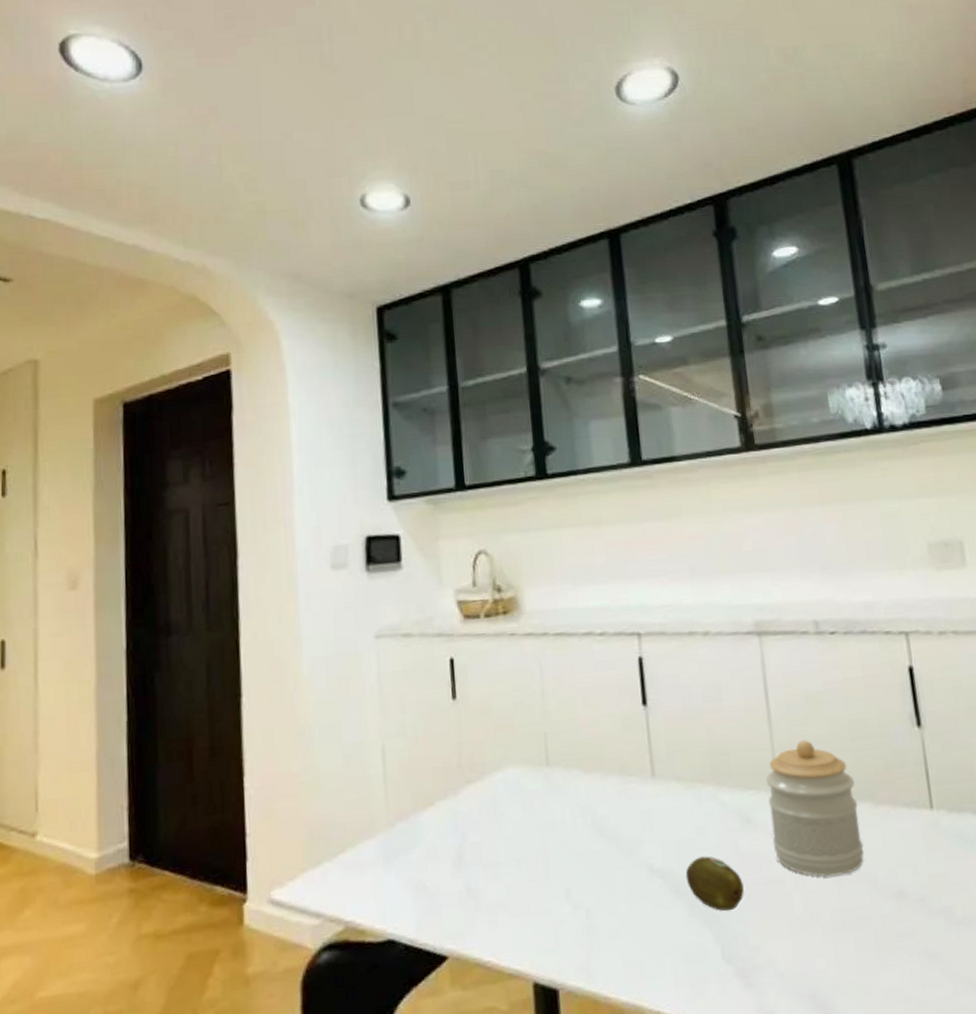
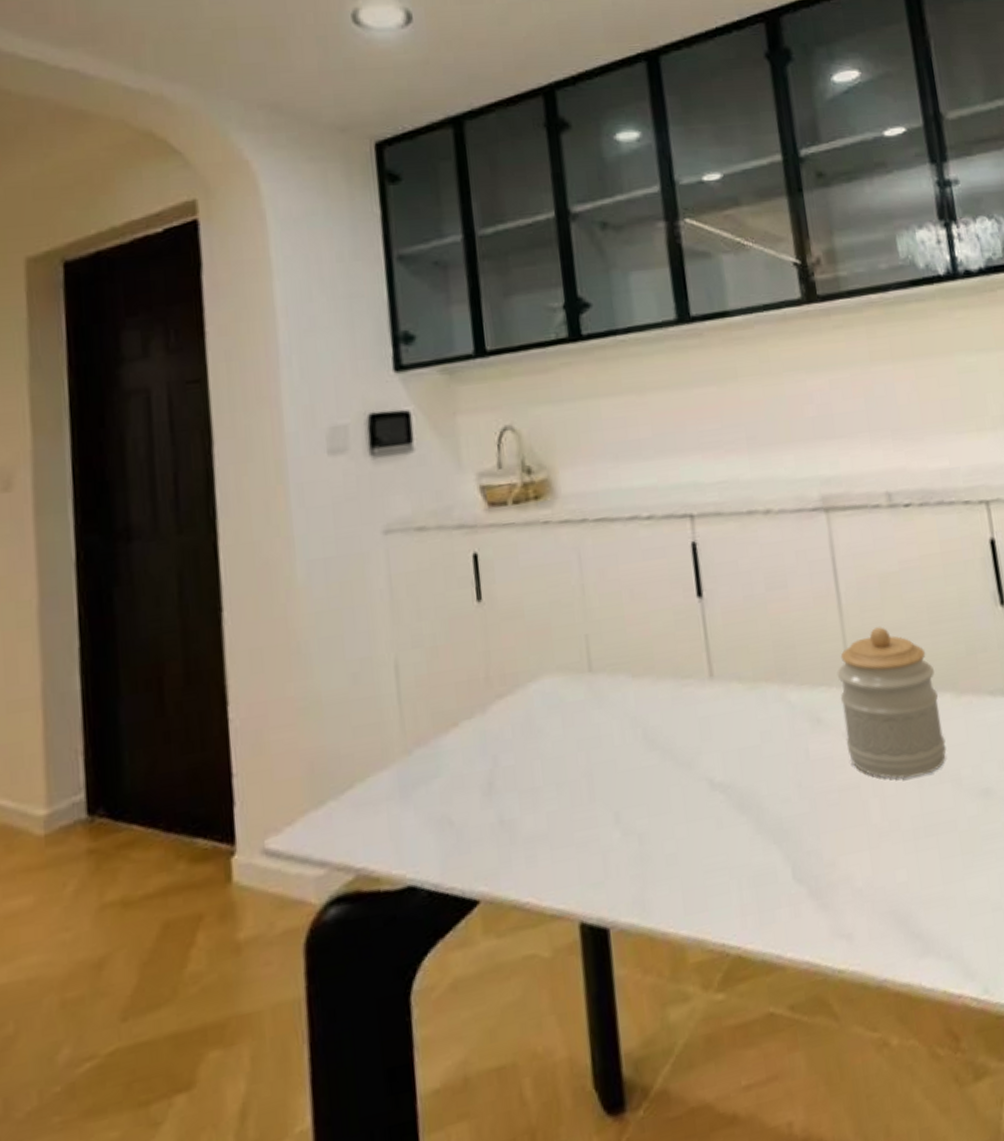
fruit: present [685,856,744,911] -> none [750,764,816,825]

